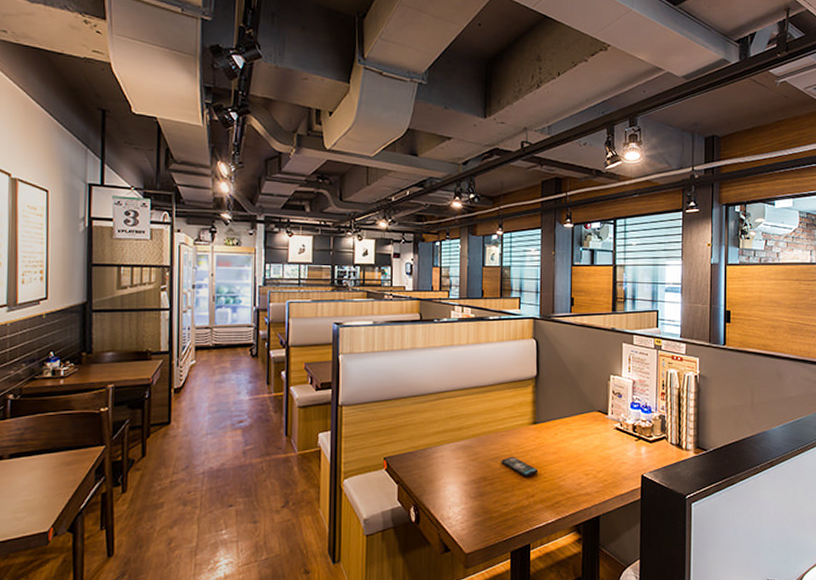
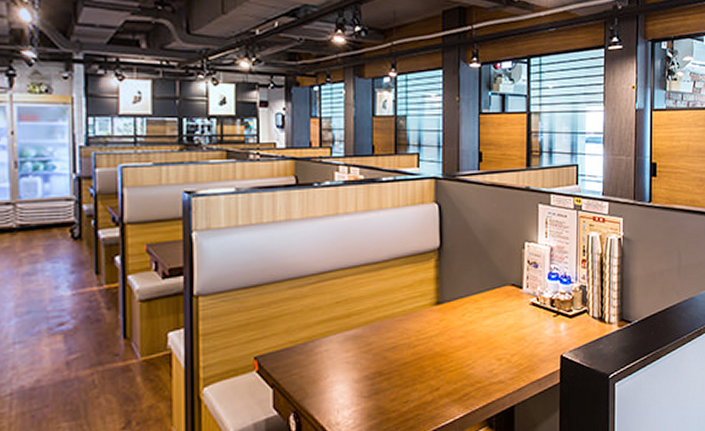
smartphone: present [501,456,538,477] -> none [399,344,444,368]

